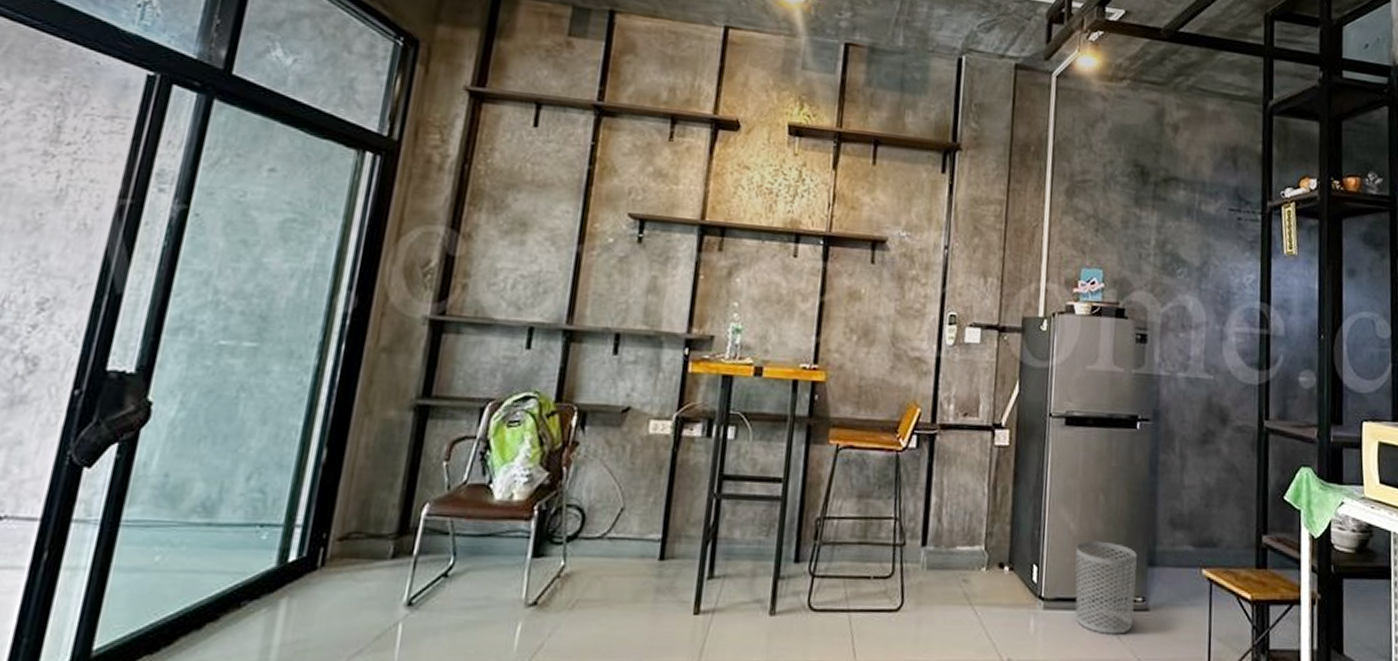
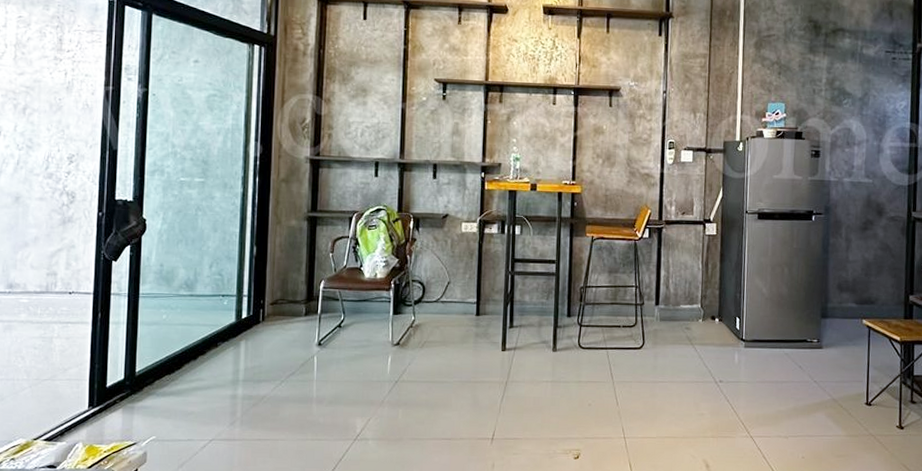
waste bin: present [1075,540,1137,635] -> none [767,300,813,365]

